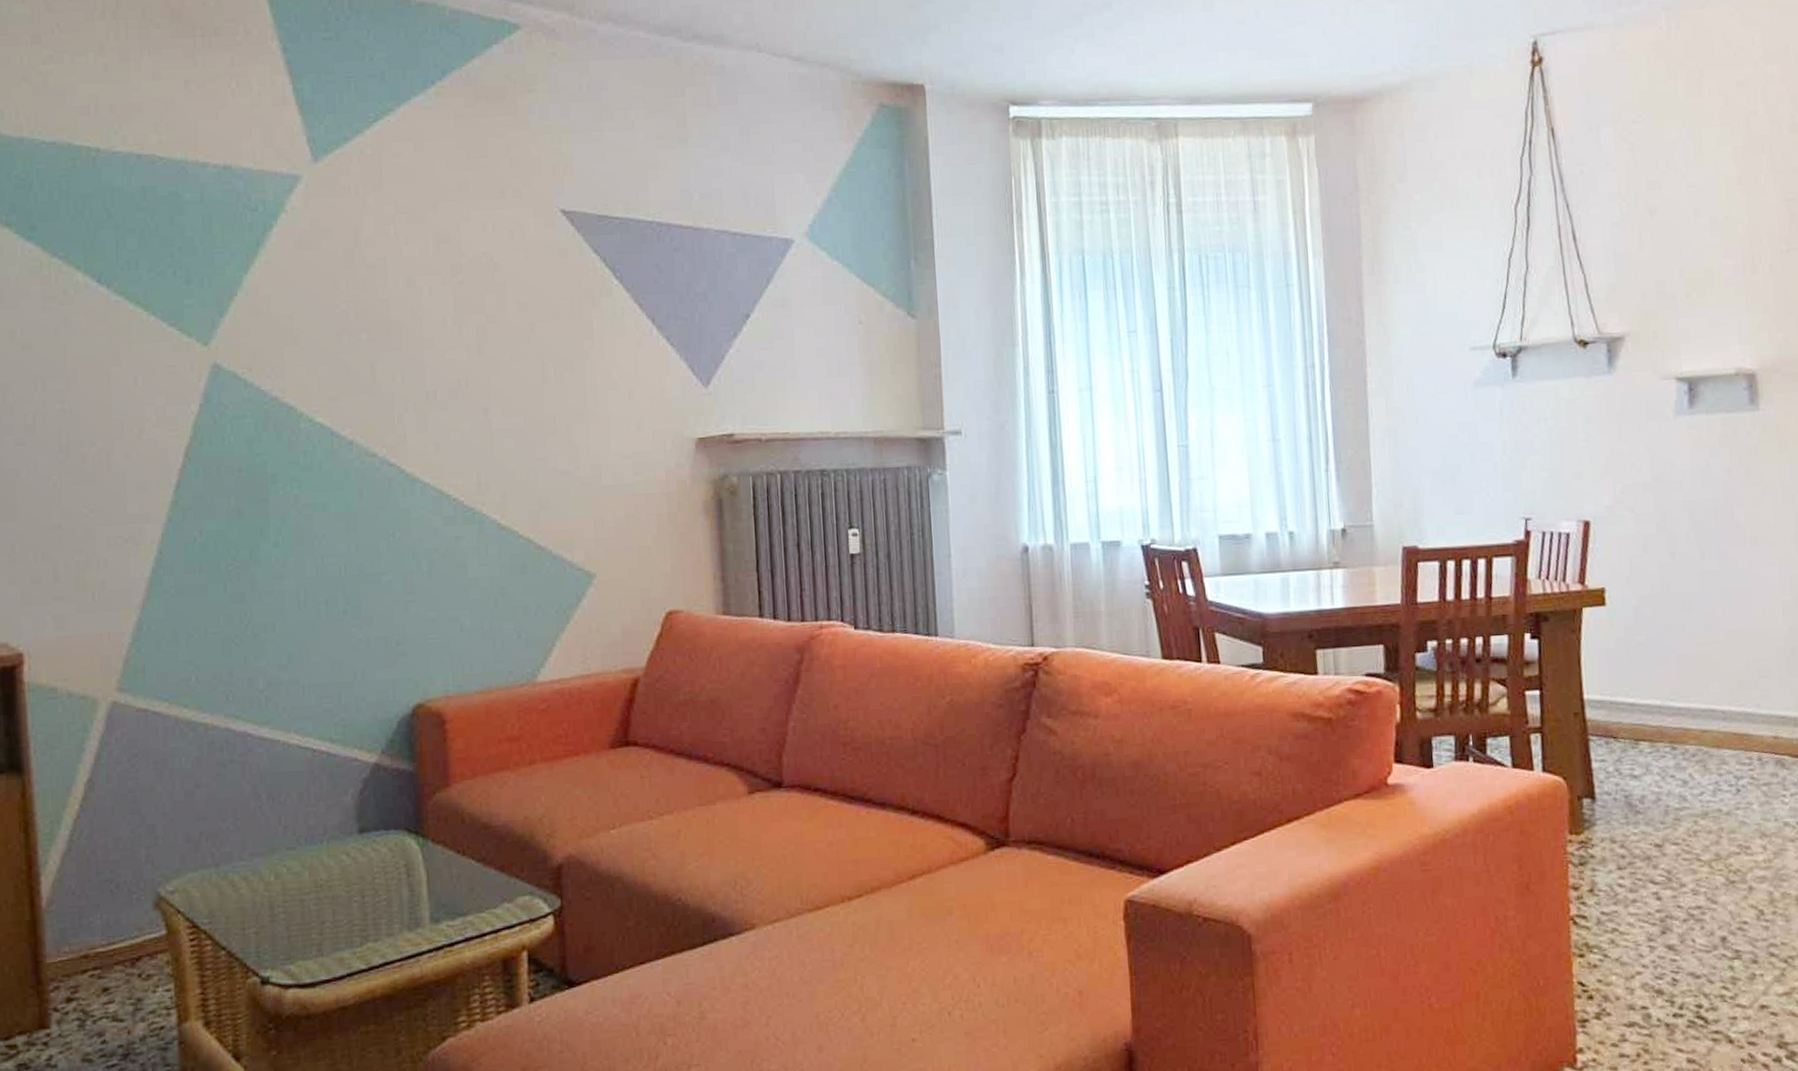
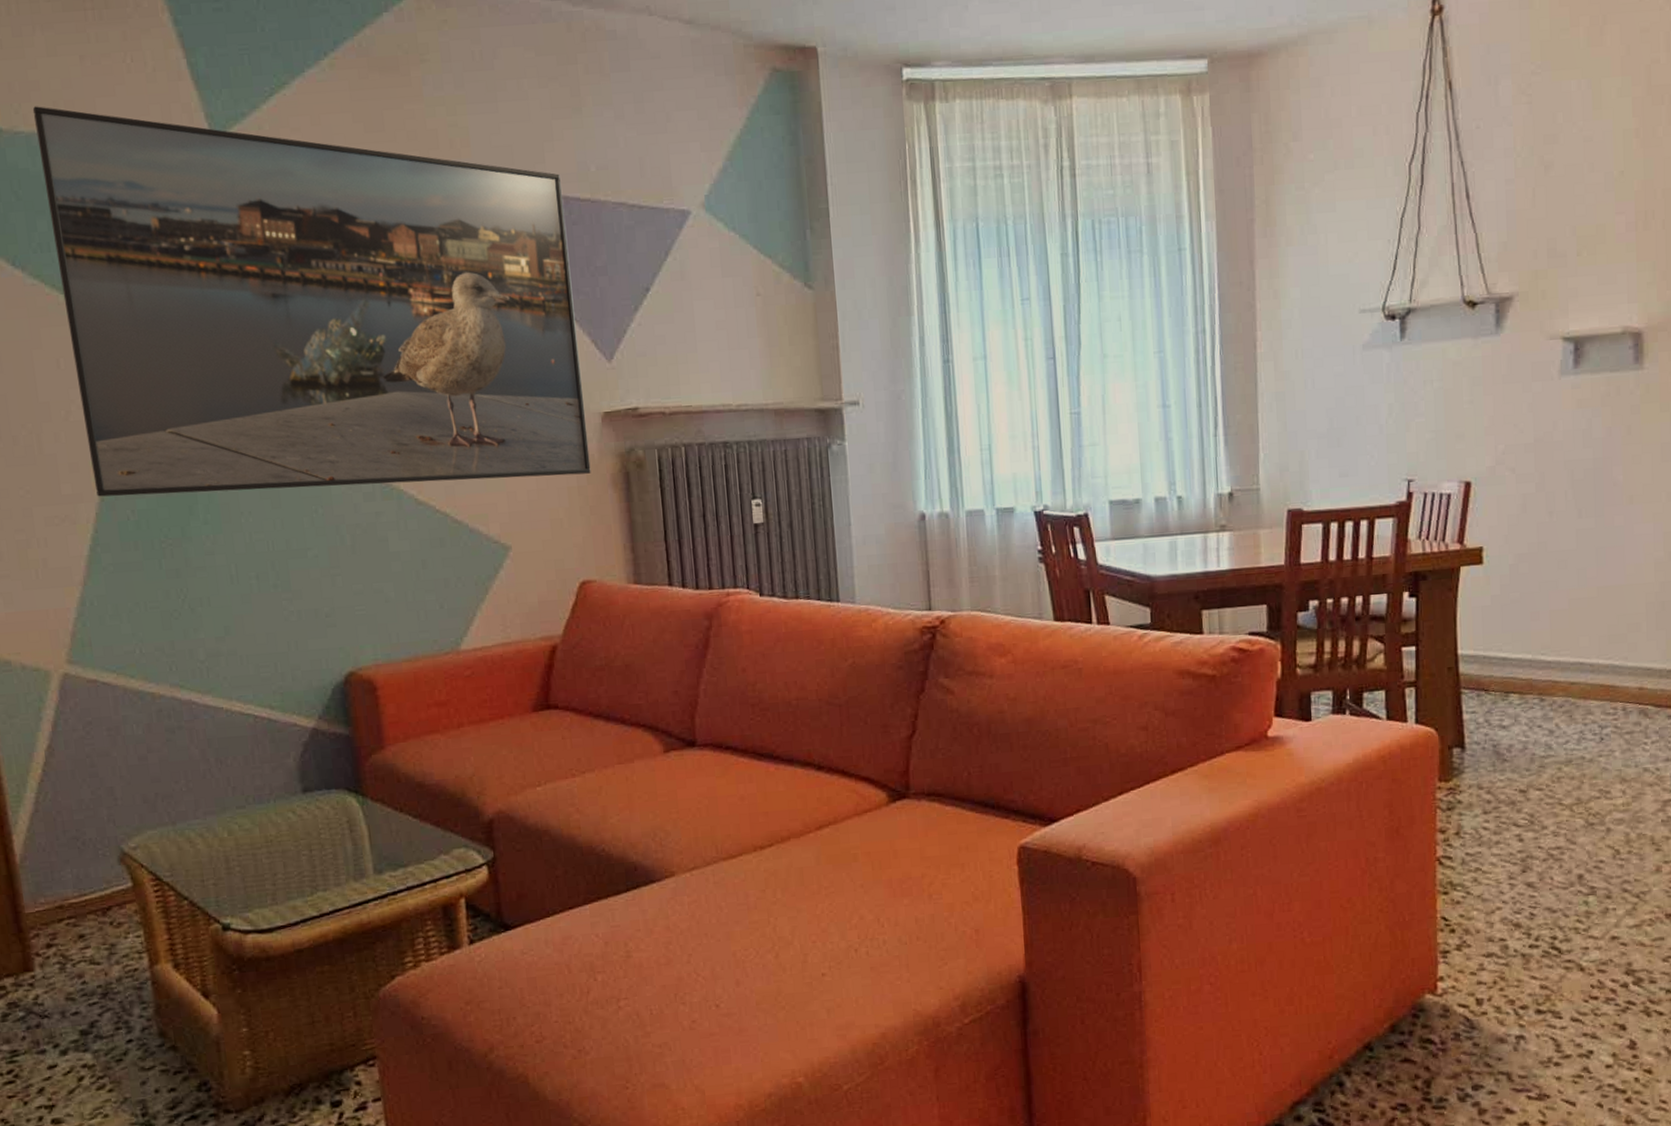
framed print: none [132,127,683,517] -> present [32,106,591,497]

